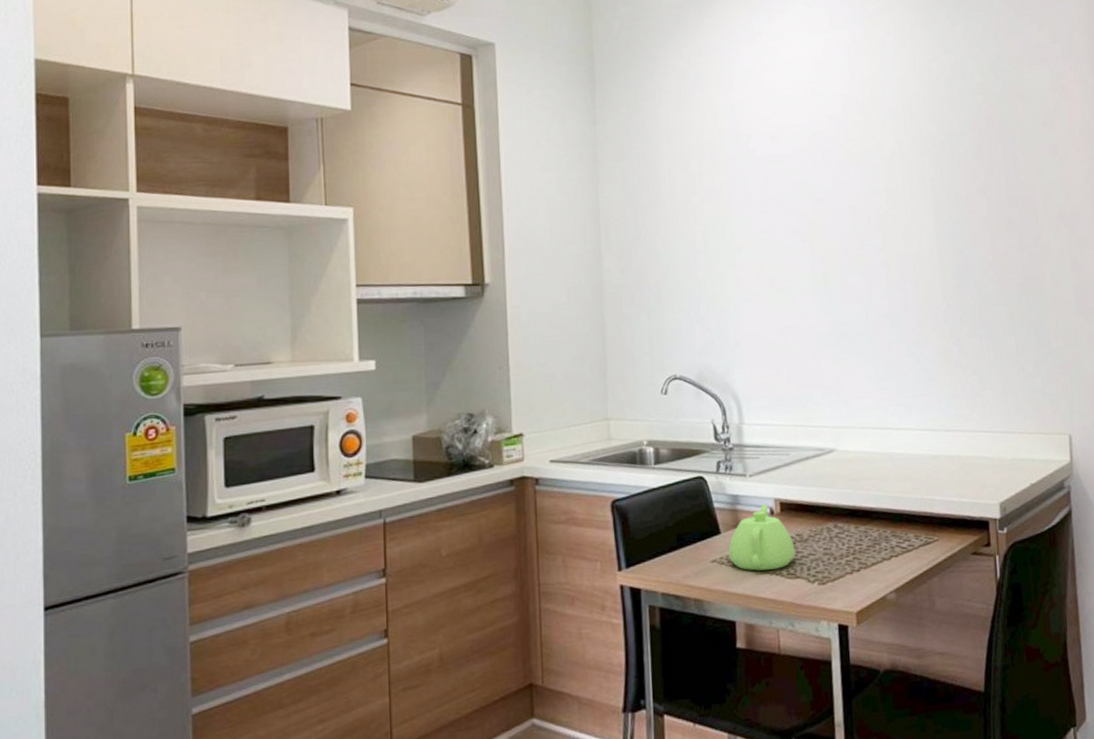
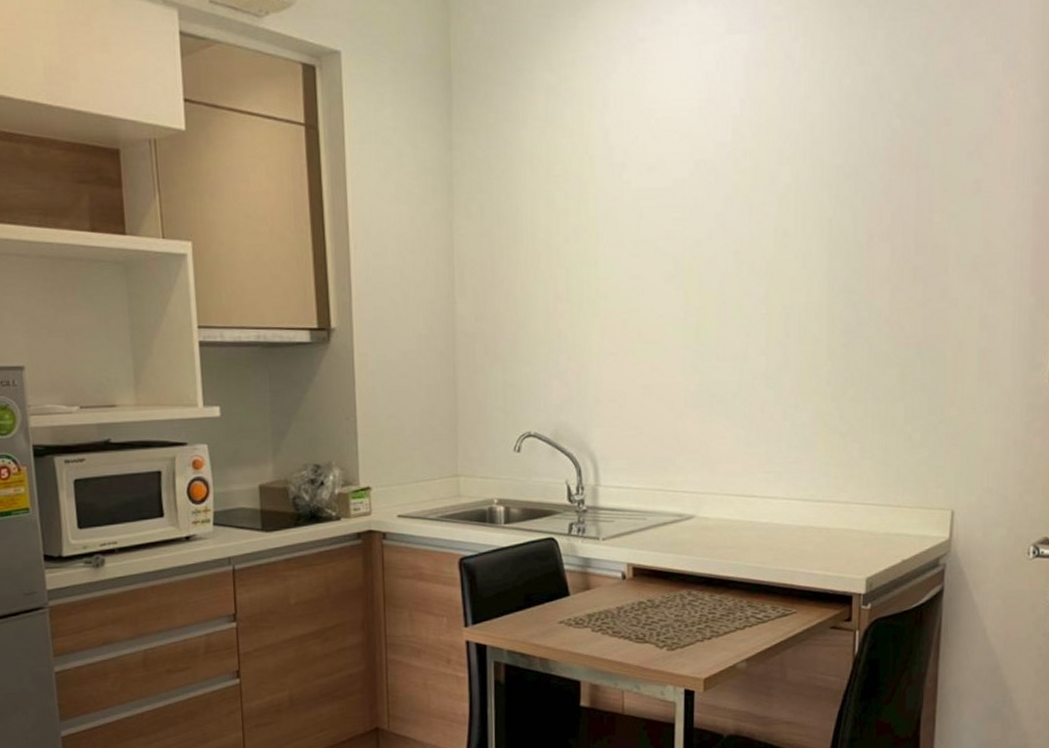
teapot: present [728,504,795,571] -> none [577,568,645,634]

